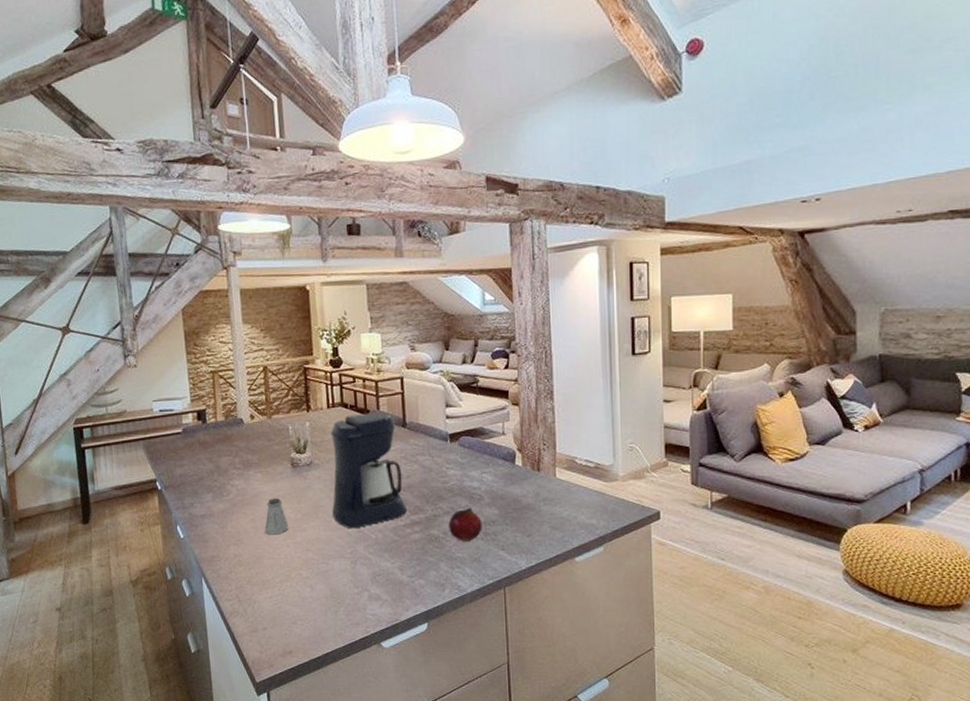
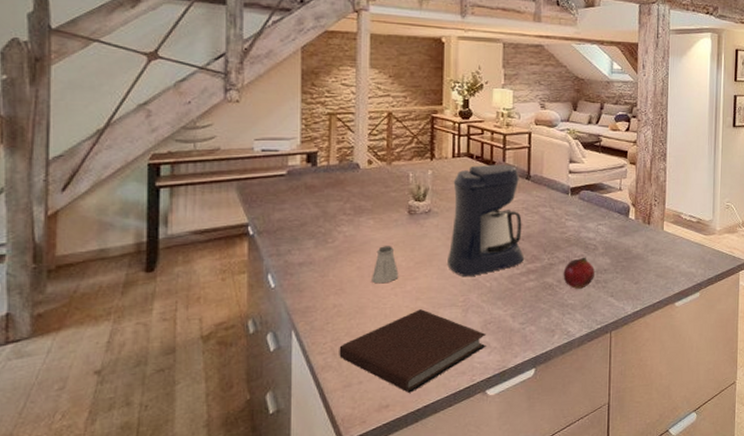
notebook: none [243,560,377,641] -> present [339,309,487,393]

